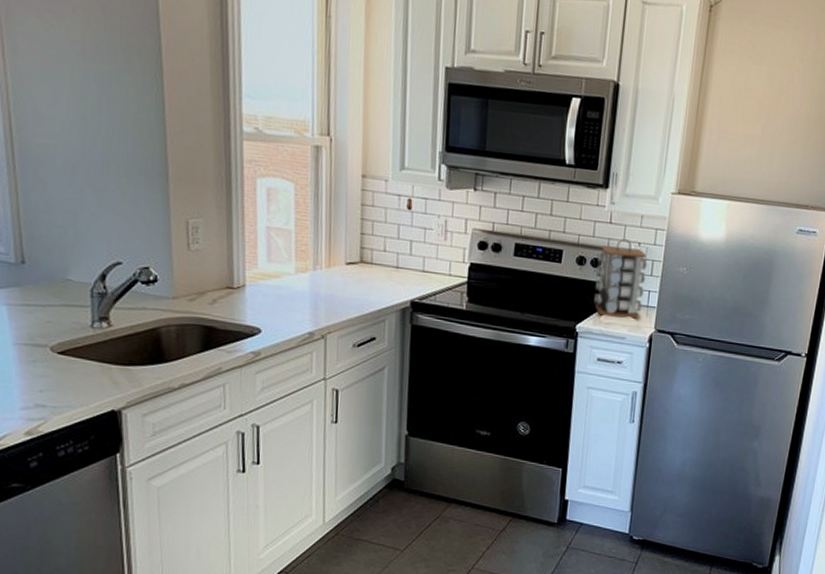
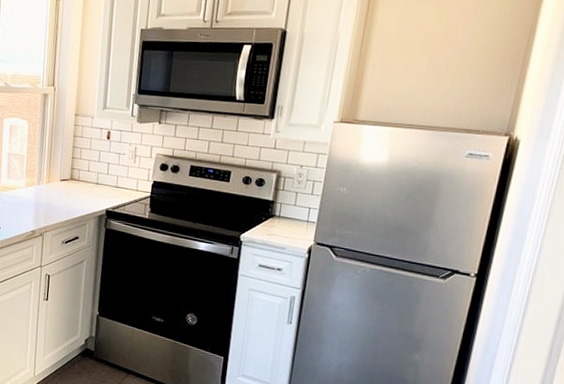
spice rack: present [593,238,648,319] -> none [257,161,309,232]

